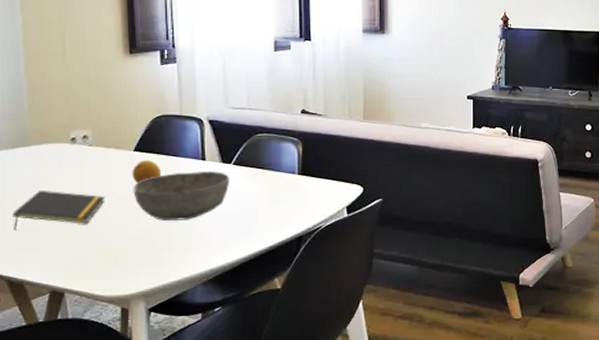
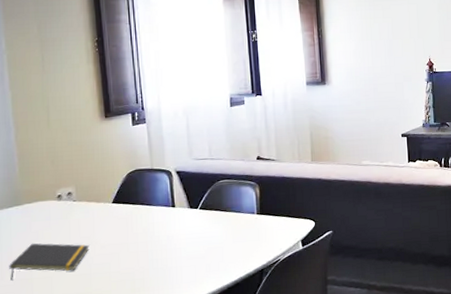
fruit: present [132,160,162,184] -> none [111,210,138,232]
bowl: present [133,171,230,221] -> none [113,216,198,263]

